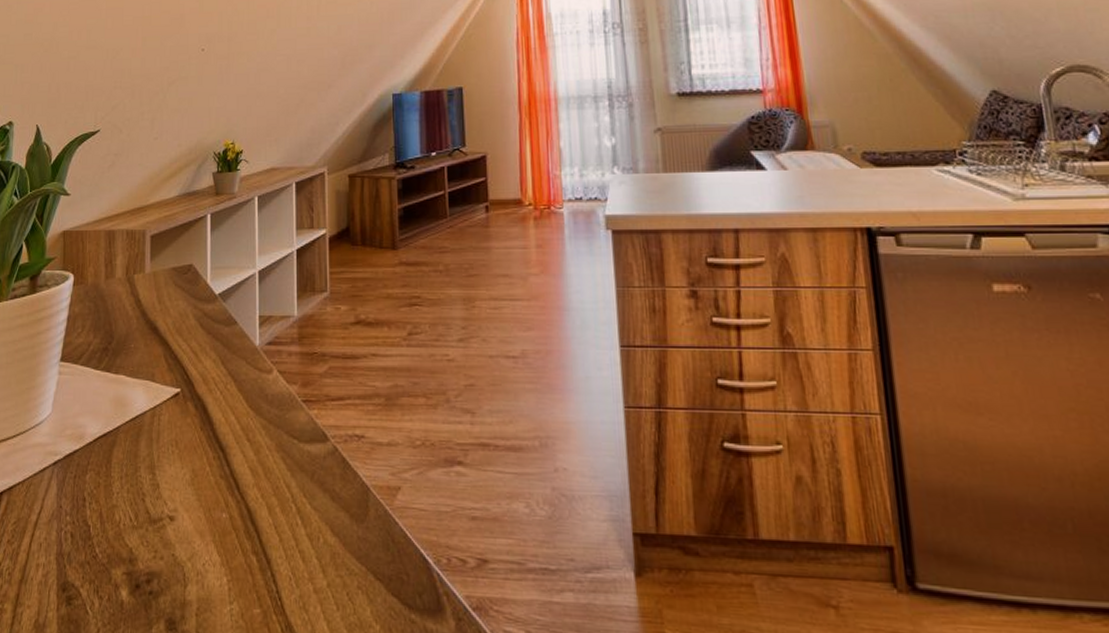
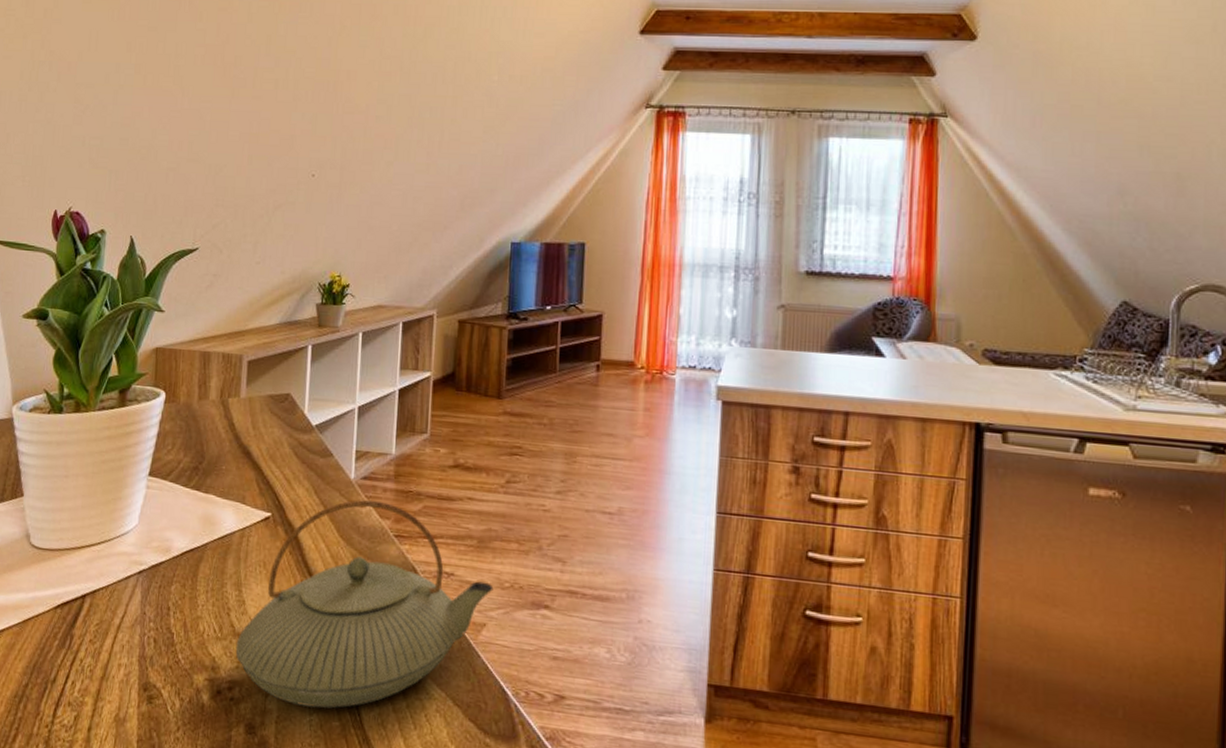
teapot: none [152,367,405,595] -> present [235,500,494,709]

